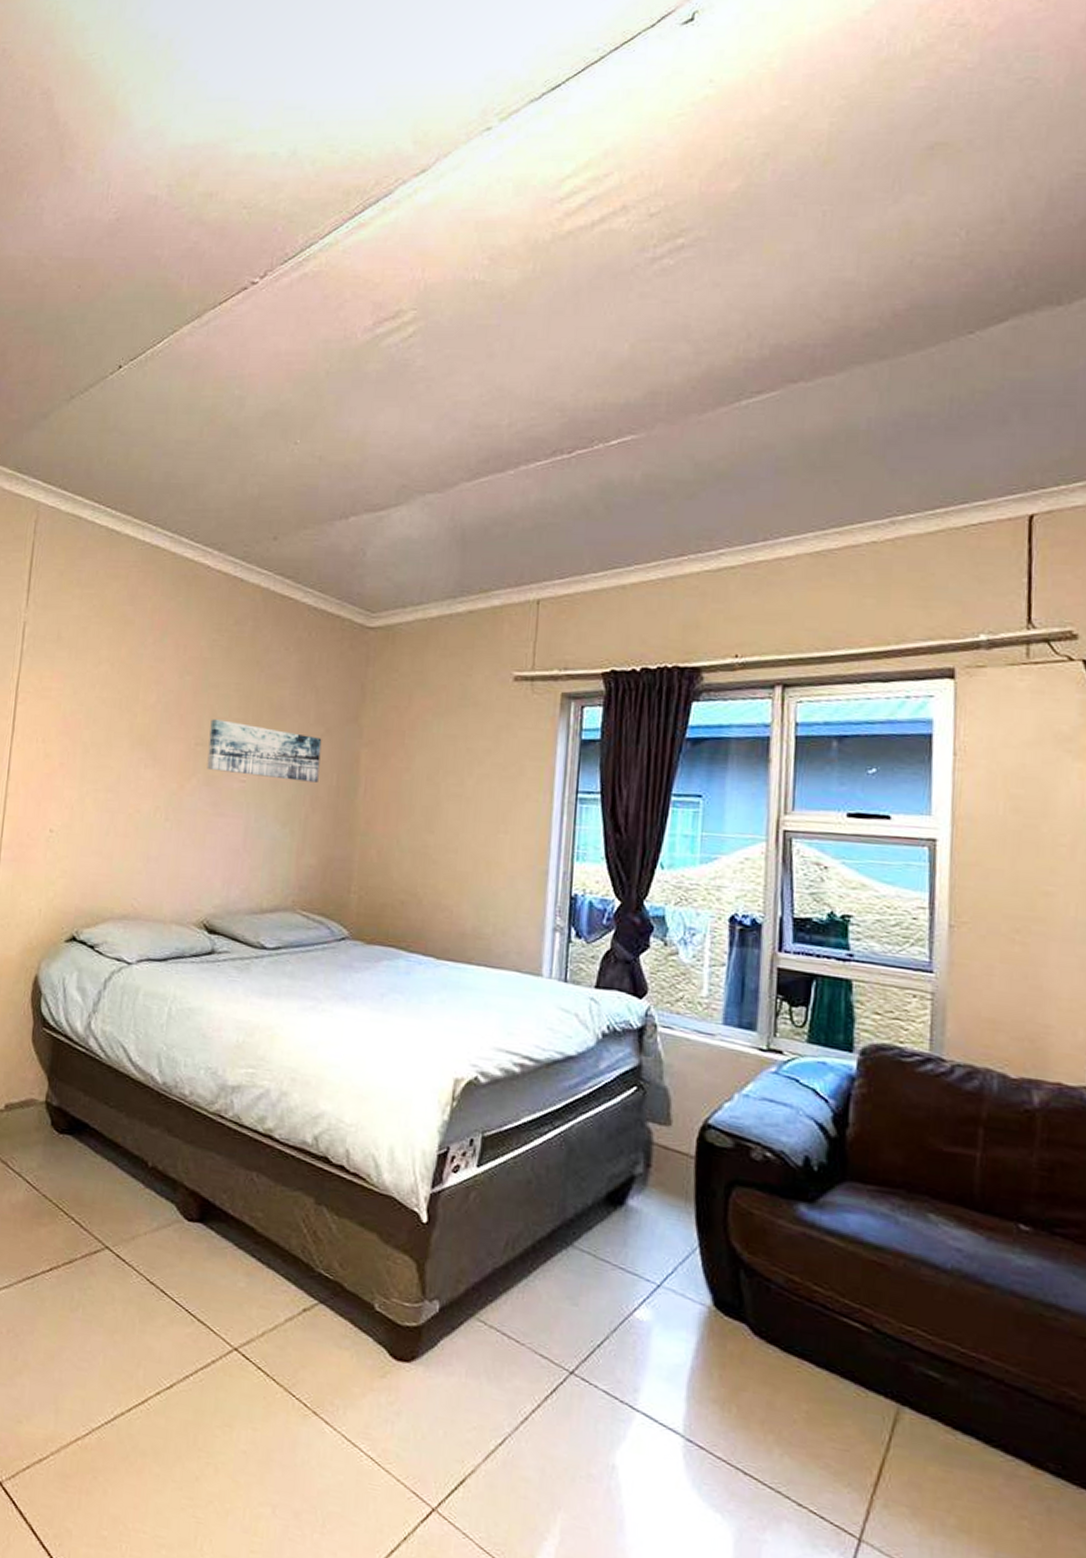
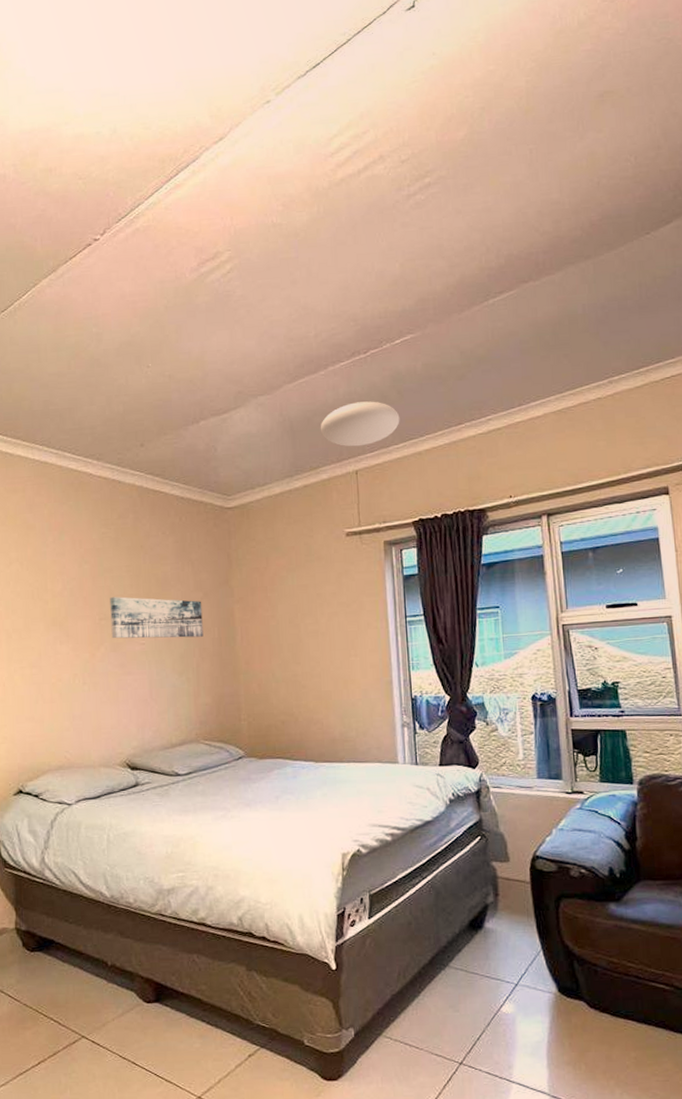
ceiling light: none [498,513,604,570] -> present [320,401,400,447]

